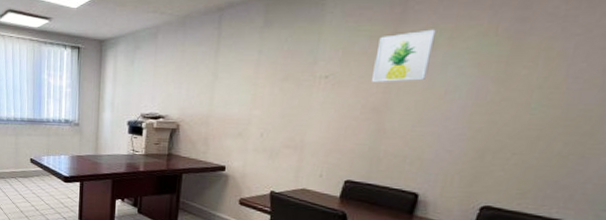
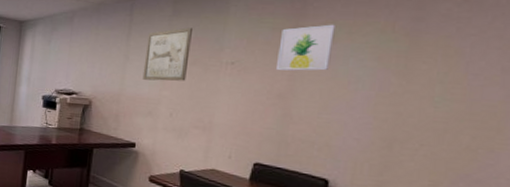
wall art: none [232,39,285,100] -> present [142,27,192,81]

